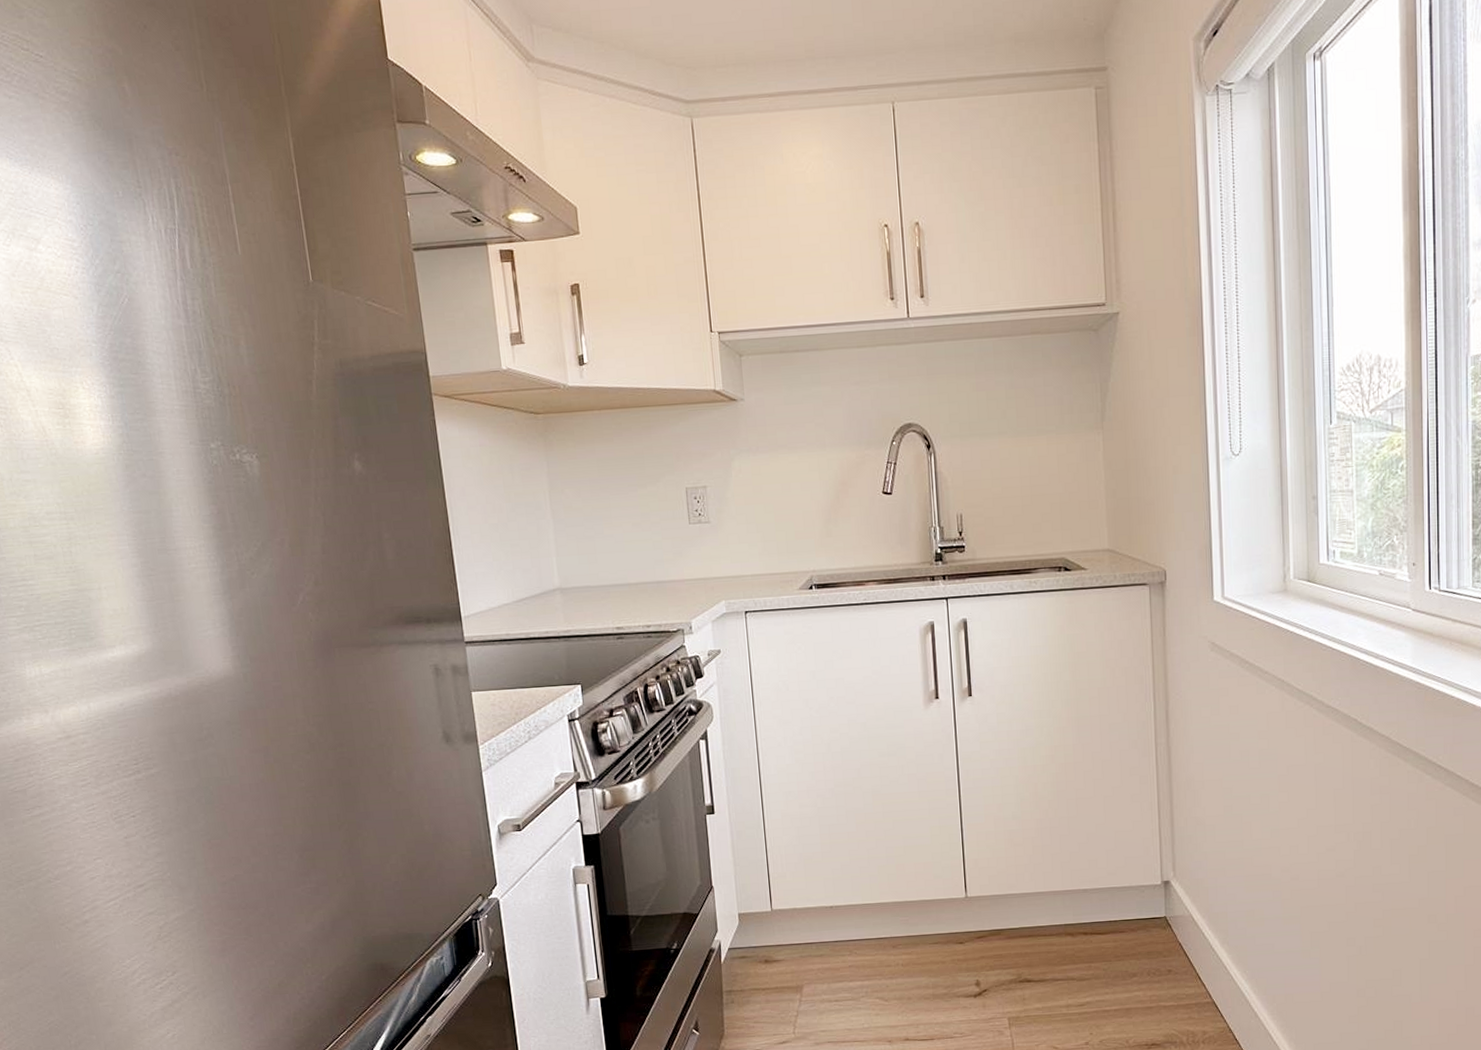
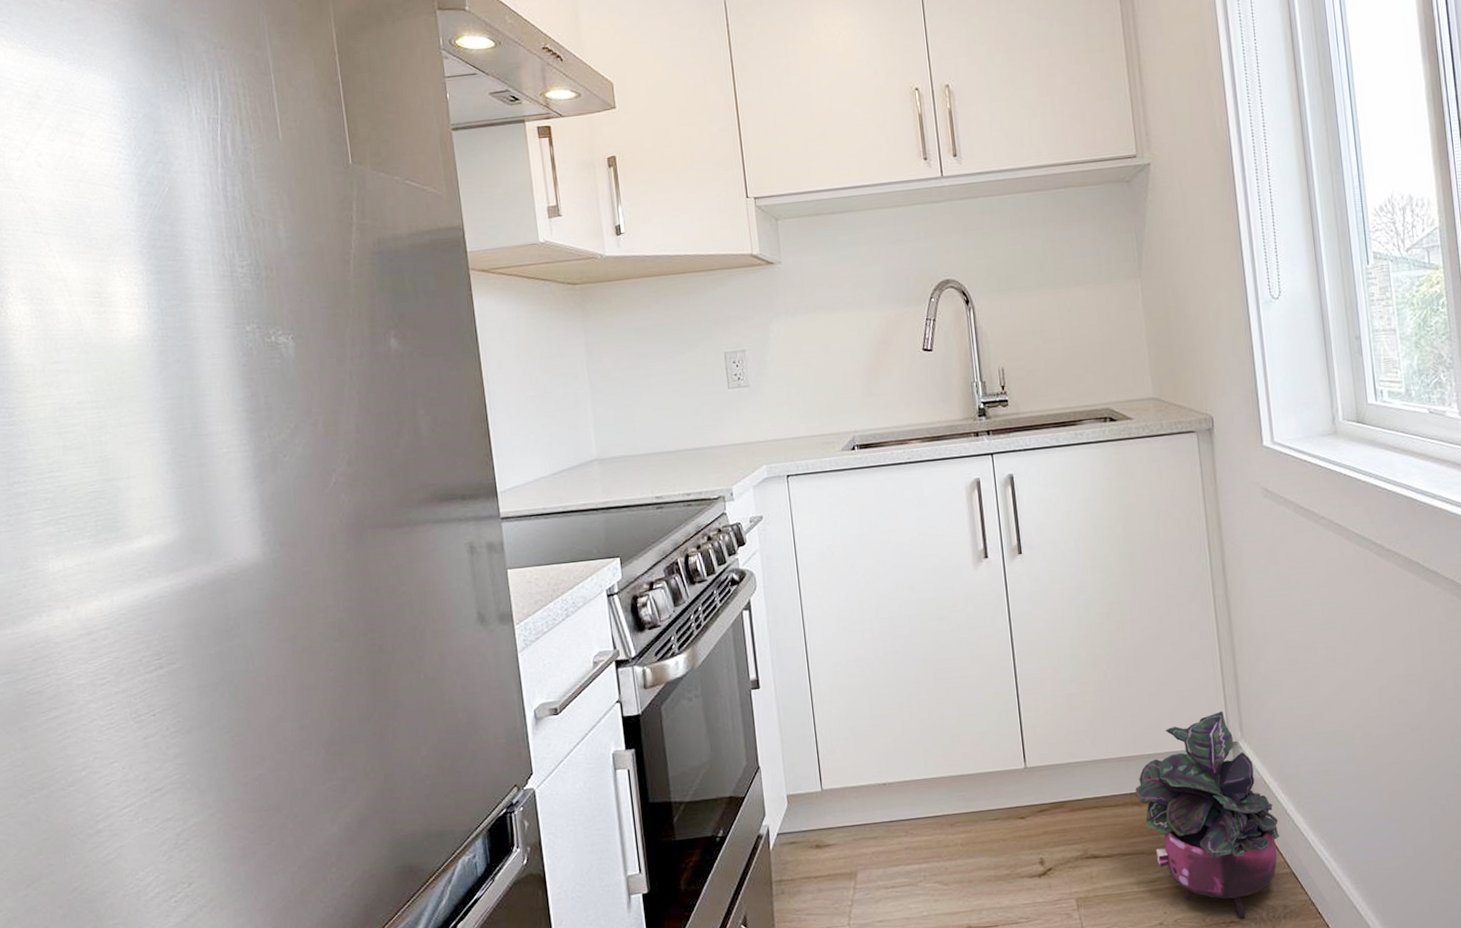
potted plant: none [1069,851,1204,1042] -> present [1134,710,1280,919]

